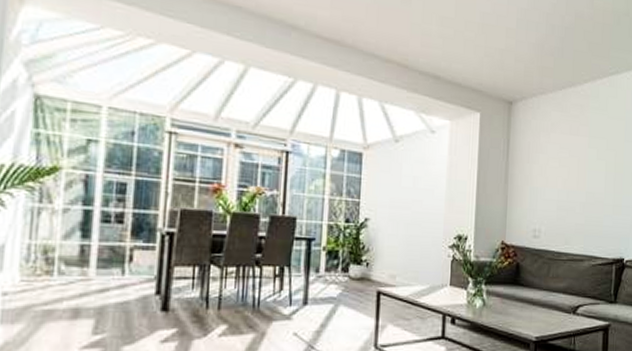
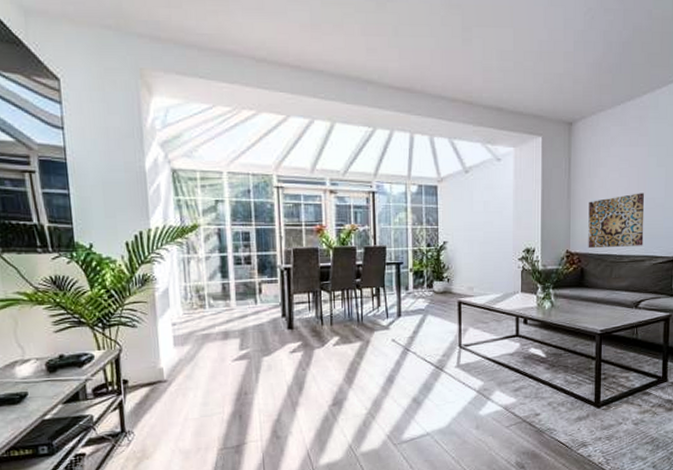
wall art: none [525,185,584,244] -> present [588,193,645,248]

